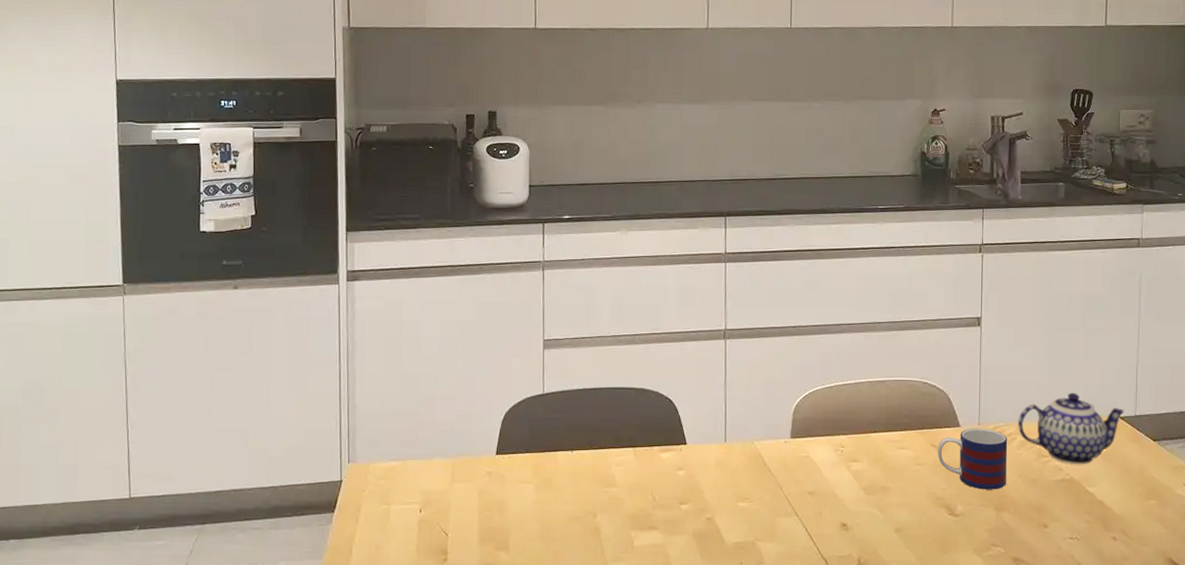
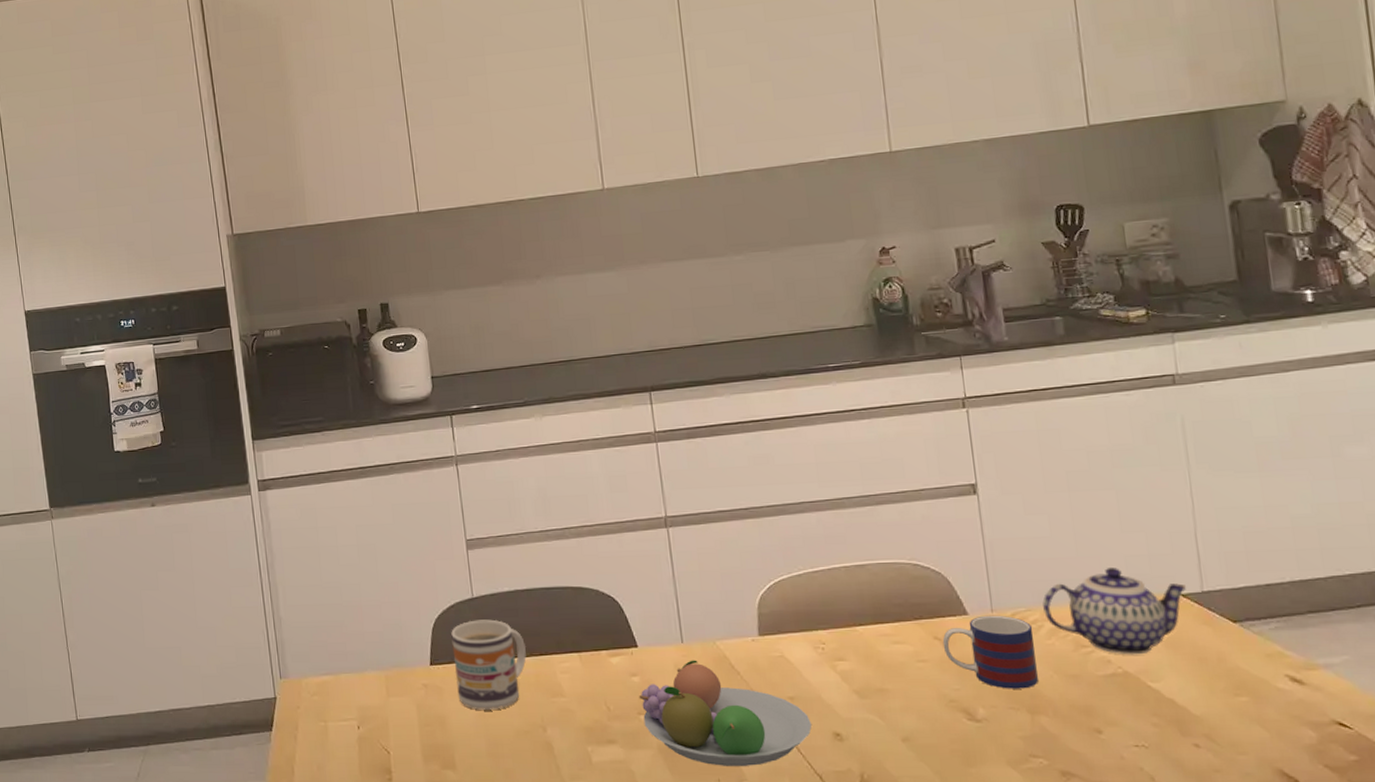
mug: none [518,414,588,497] -> present [451,619,527,710]
fruit bowl: none [682,457,825,551] -> present [639,660,813,766]

